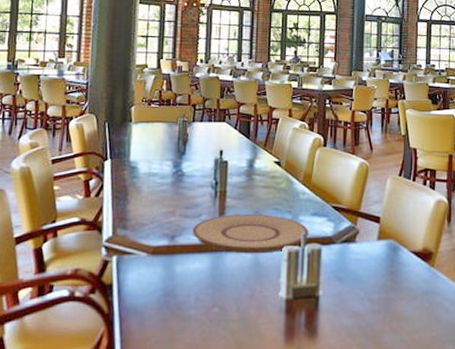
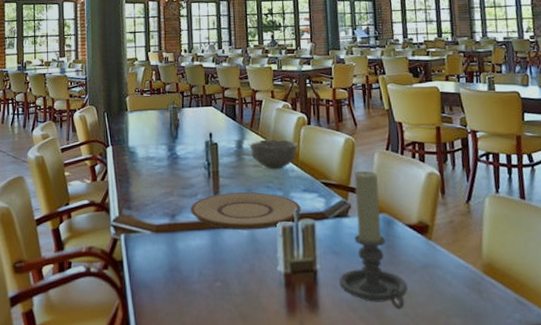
bowl: none [260,161,312,192] -> present [248,139,299,170]
candle holder: none [340,197,408,336] -> present [339,171,409,310]

